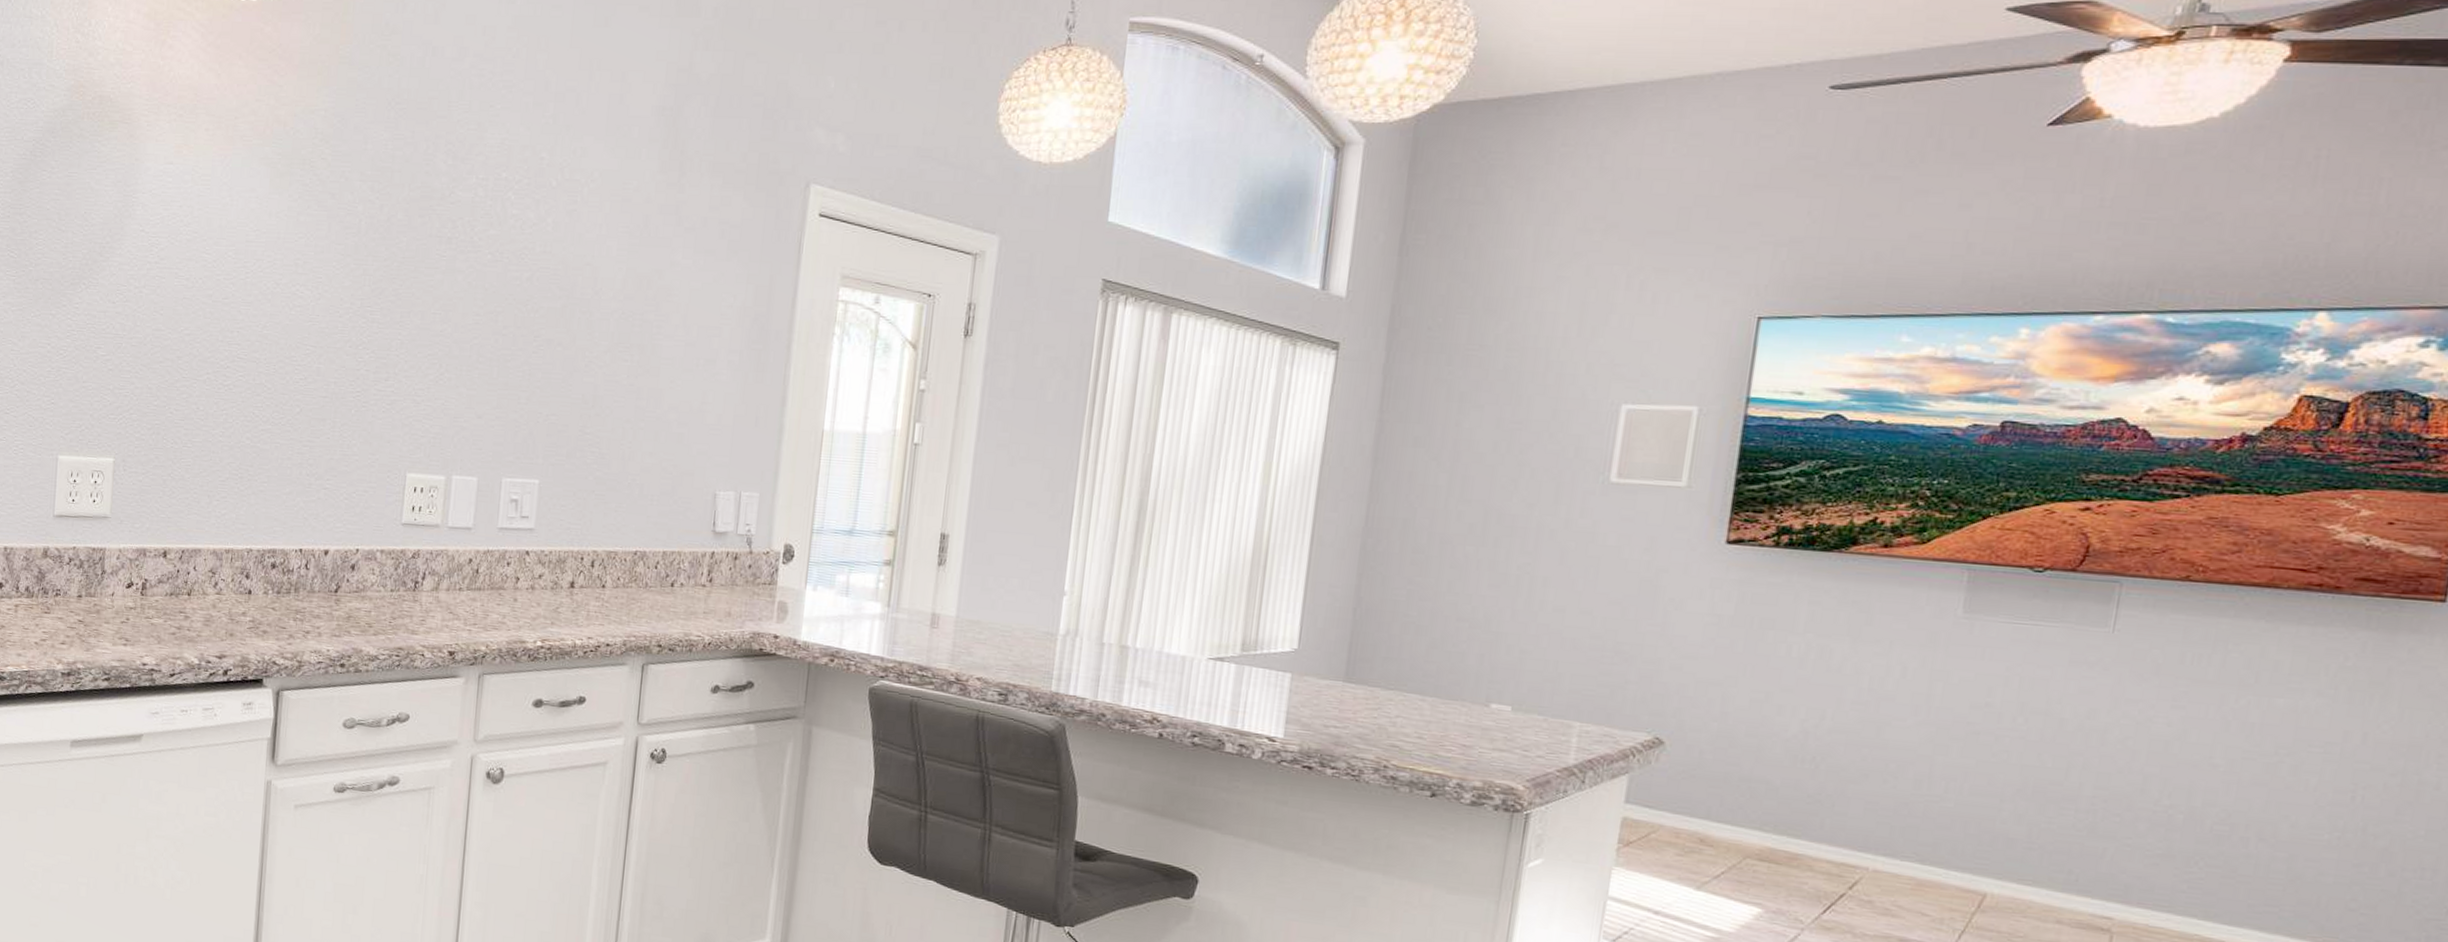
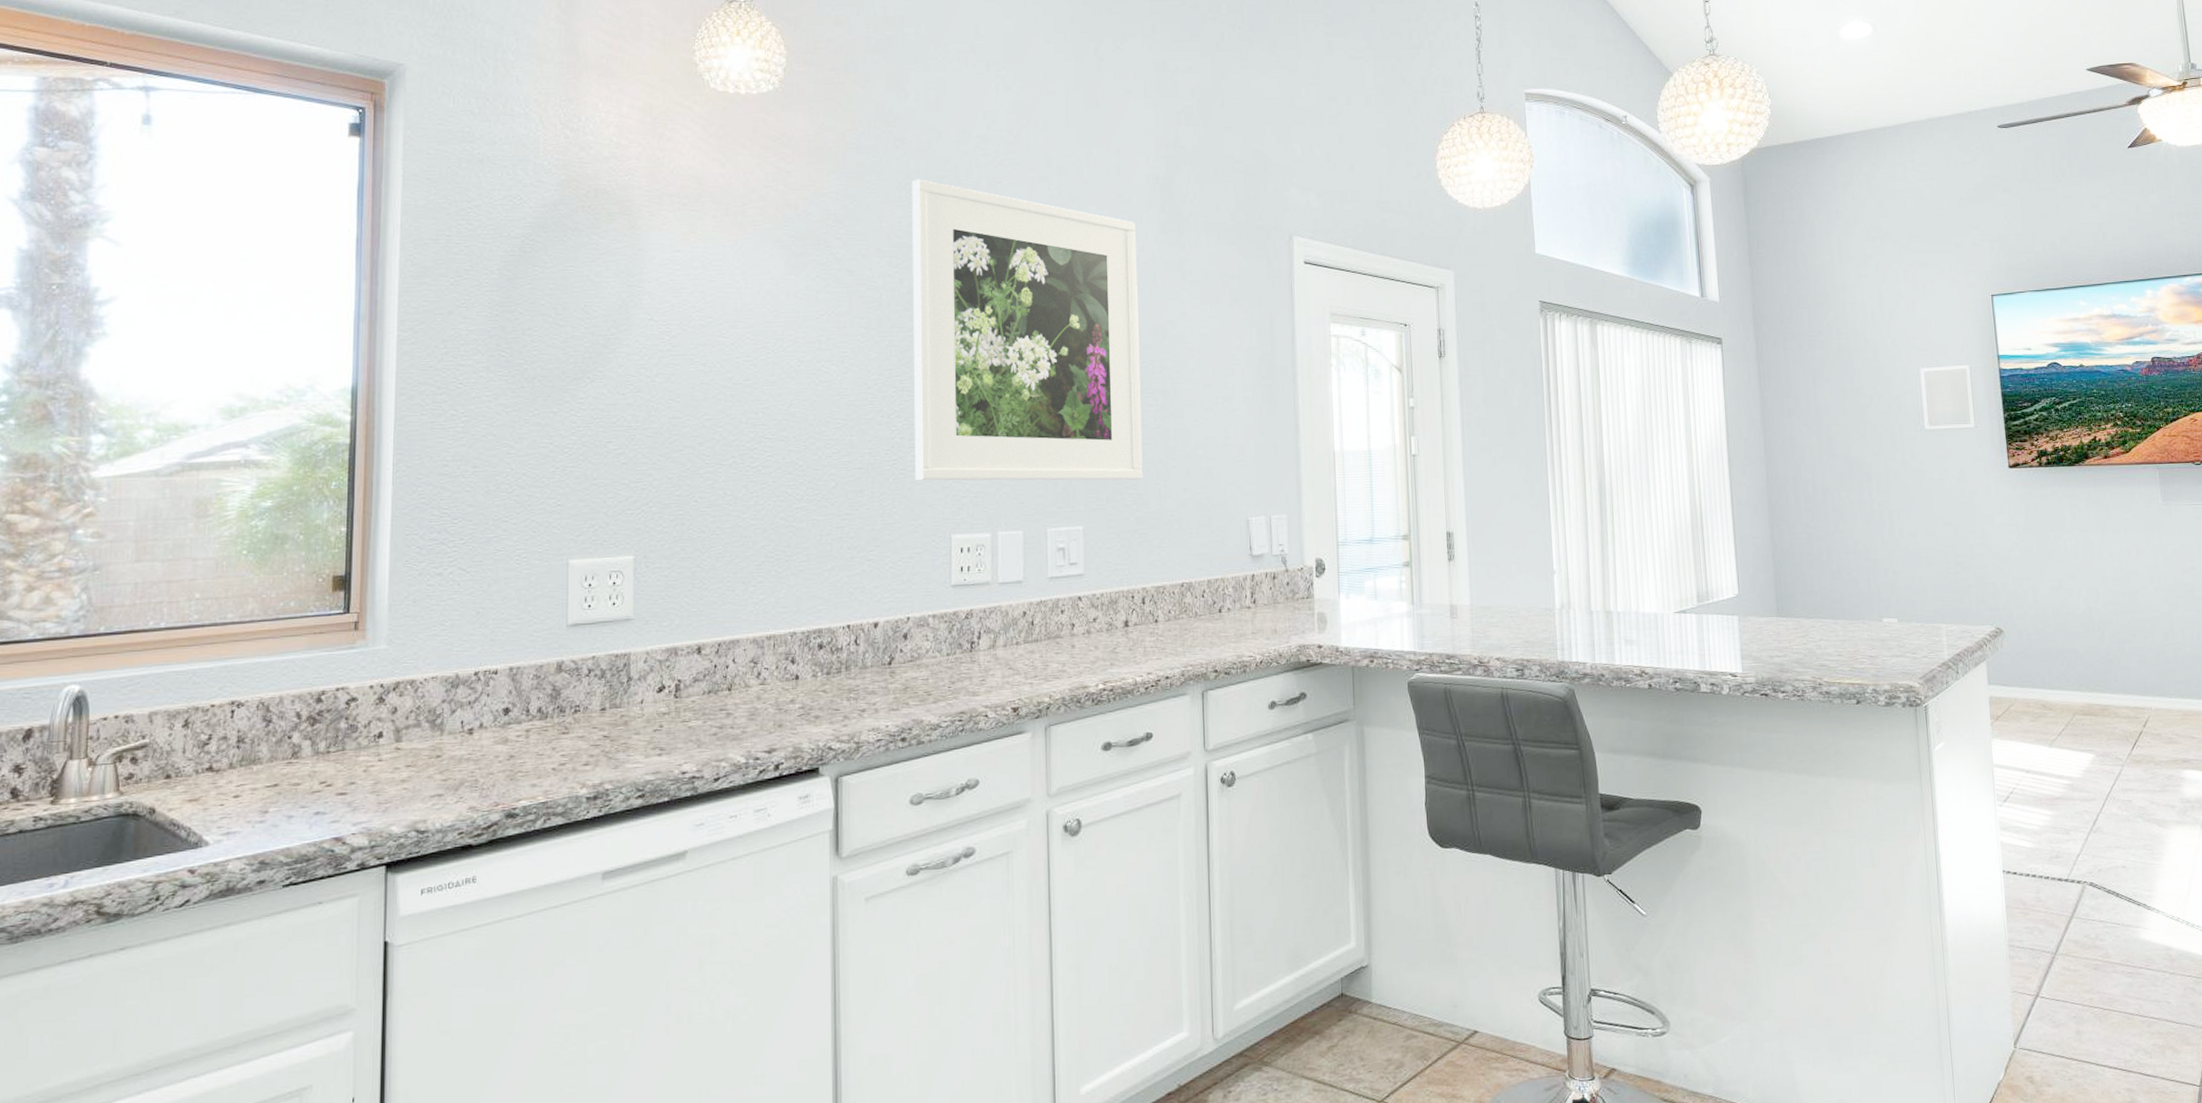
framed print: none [376,99,633,438] -> present [912,179,1143,481]

